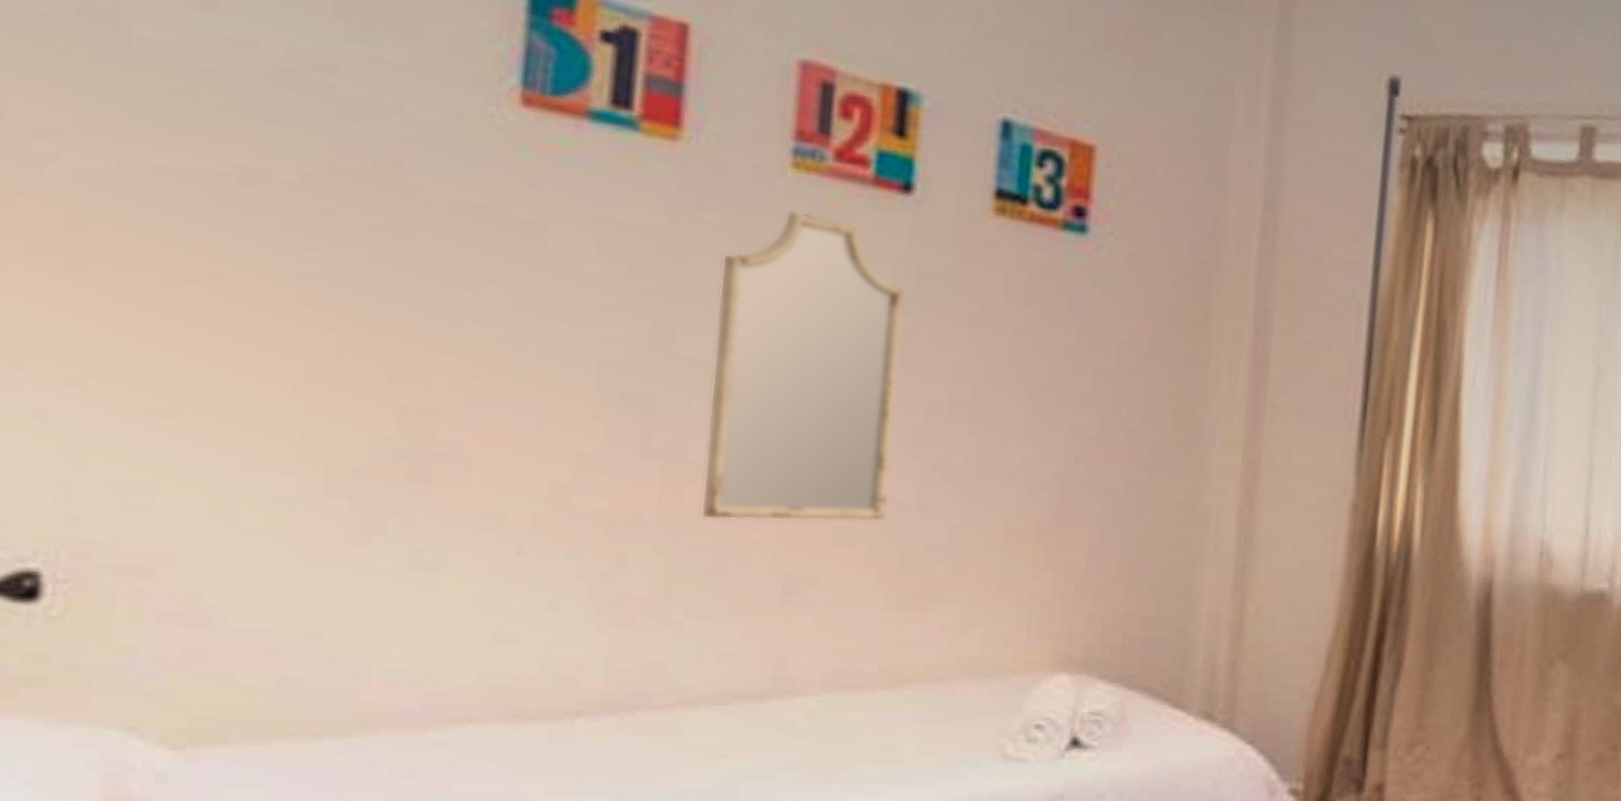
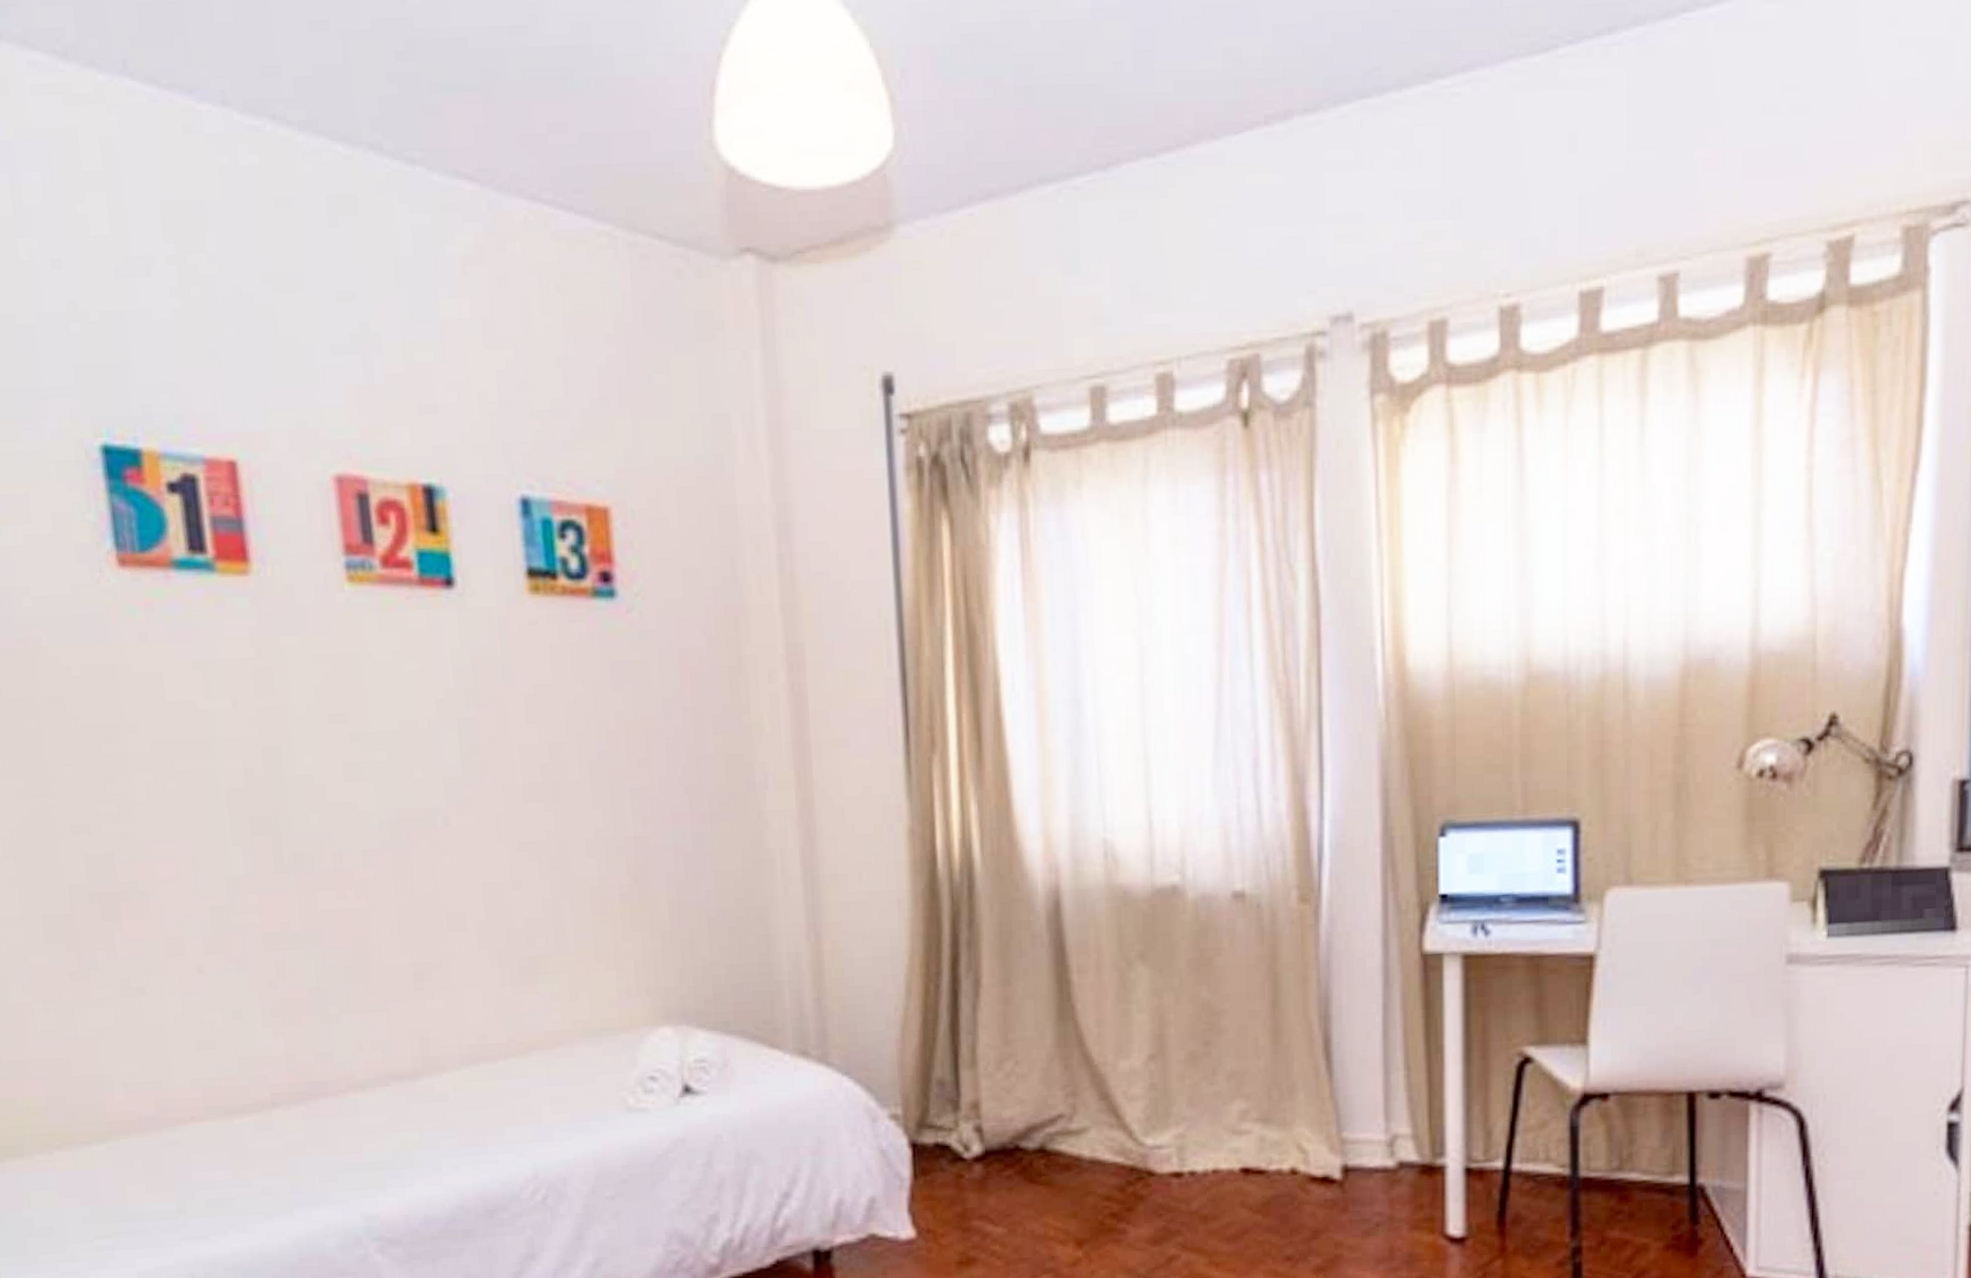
home mirror: present [700,210,906,522] -> none [306,622,487,921]

